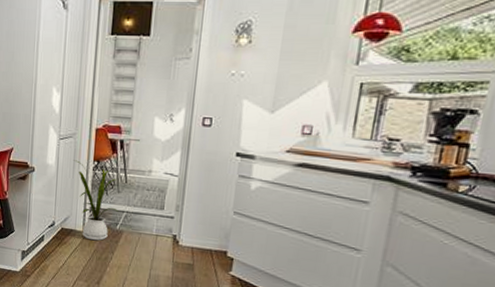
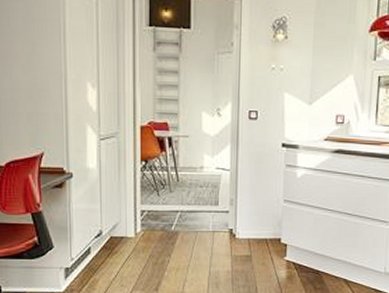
house plant: present [73,160,119,241] -> none [118,161,173,246]

